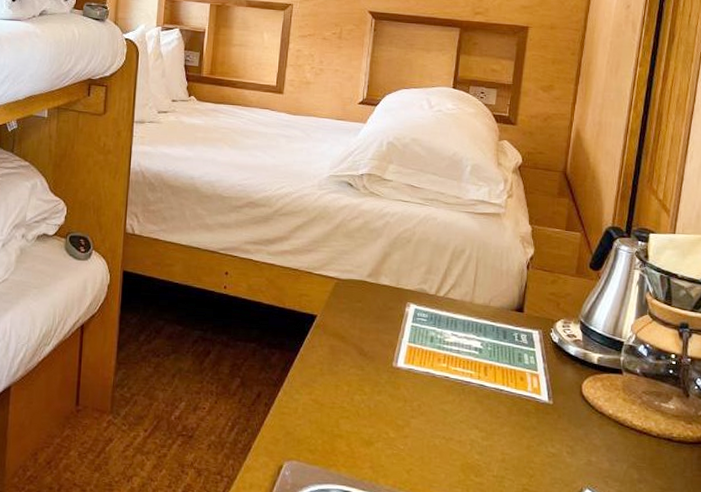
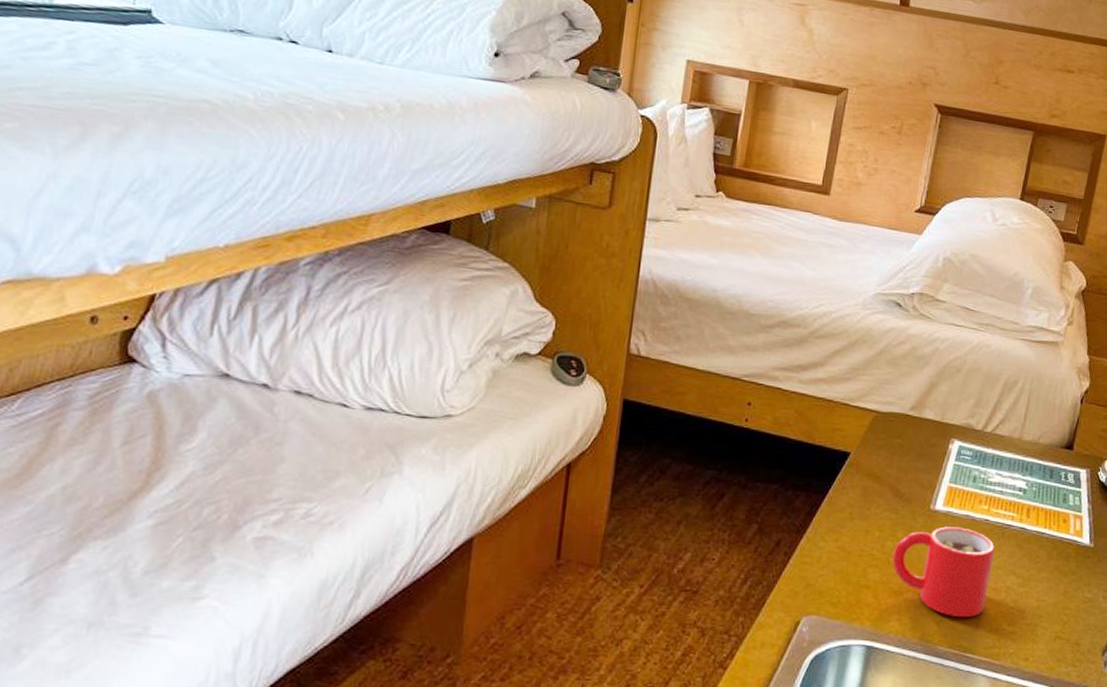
mug: none [361,382,457,468] -> present [892,526,995,618]

